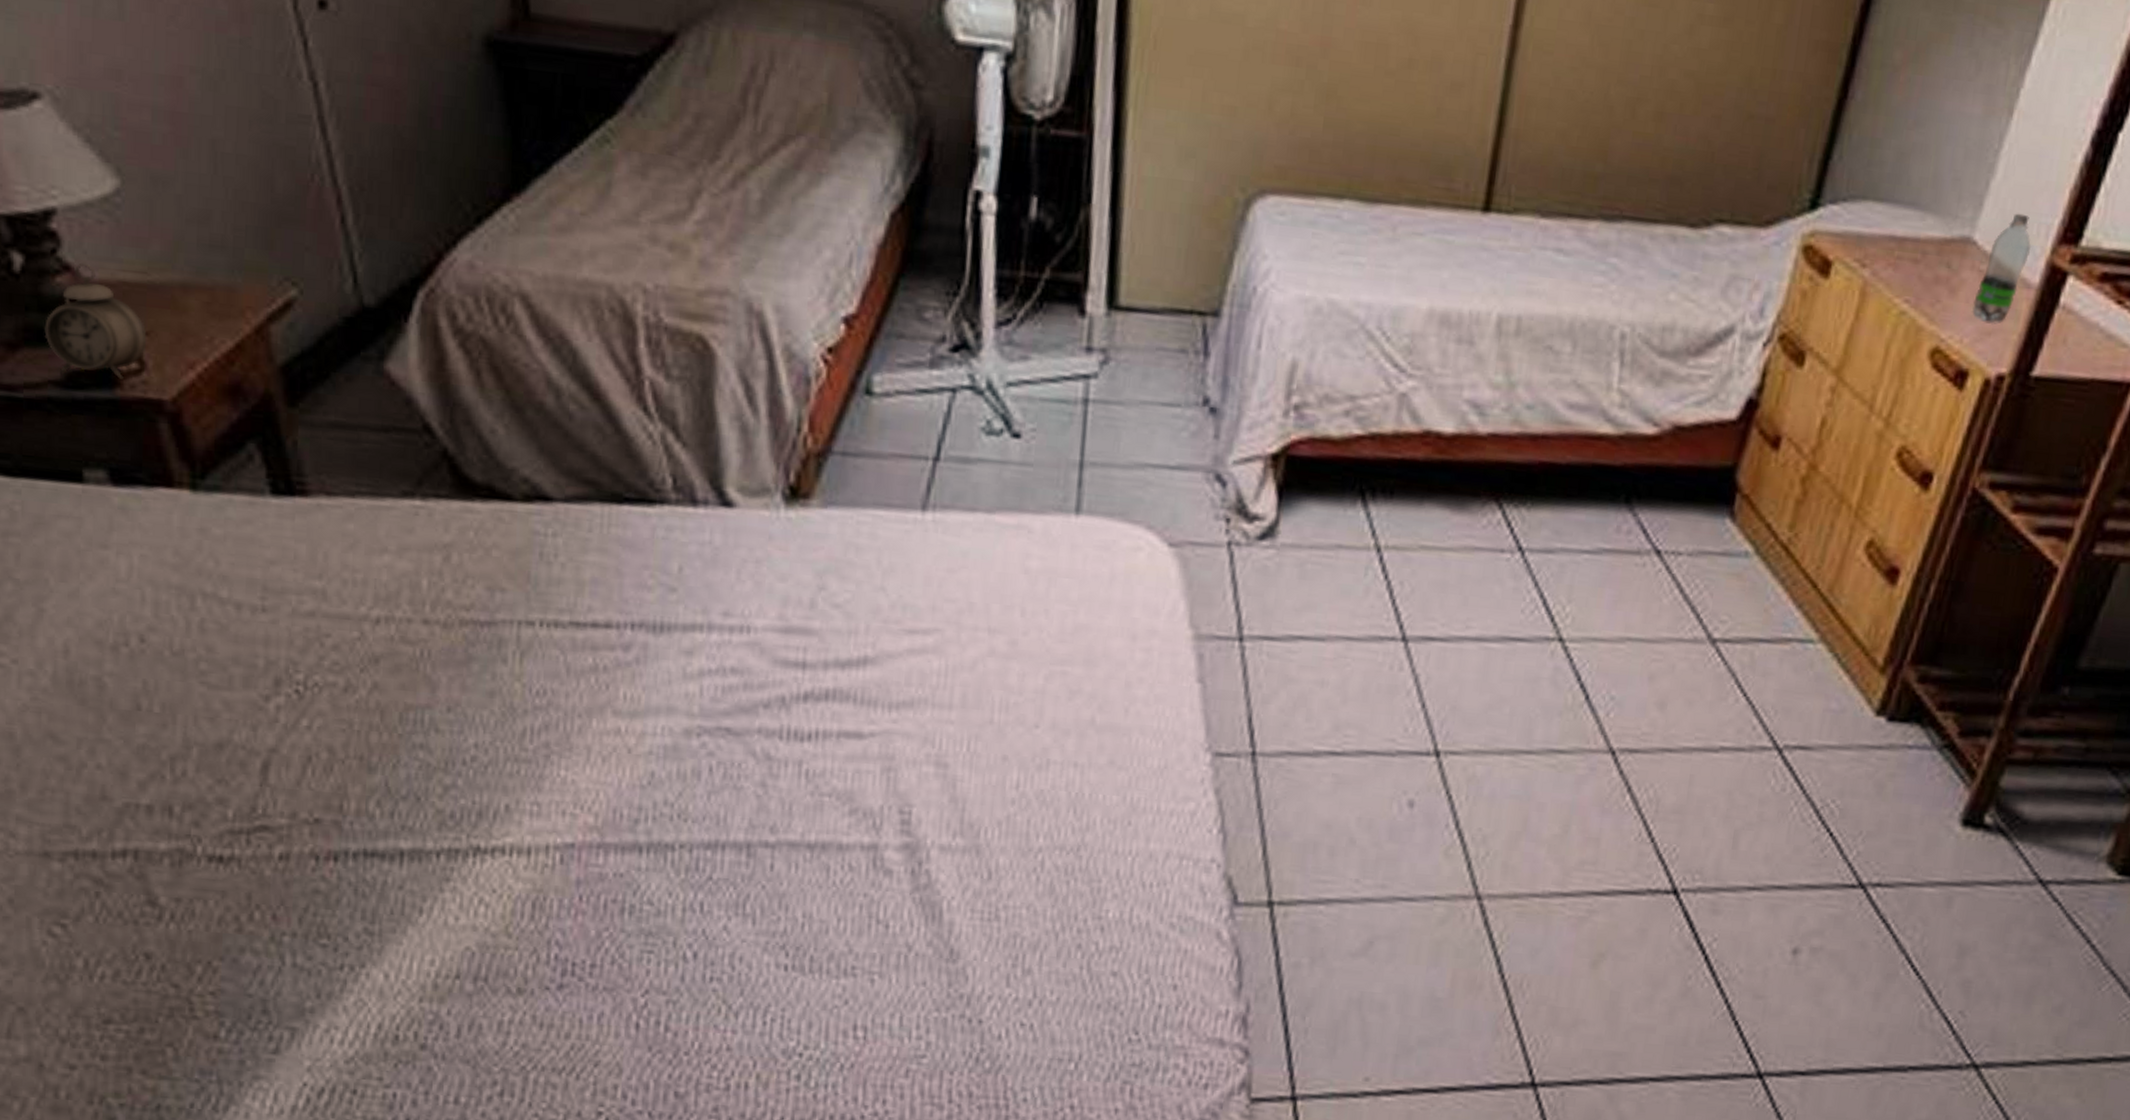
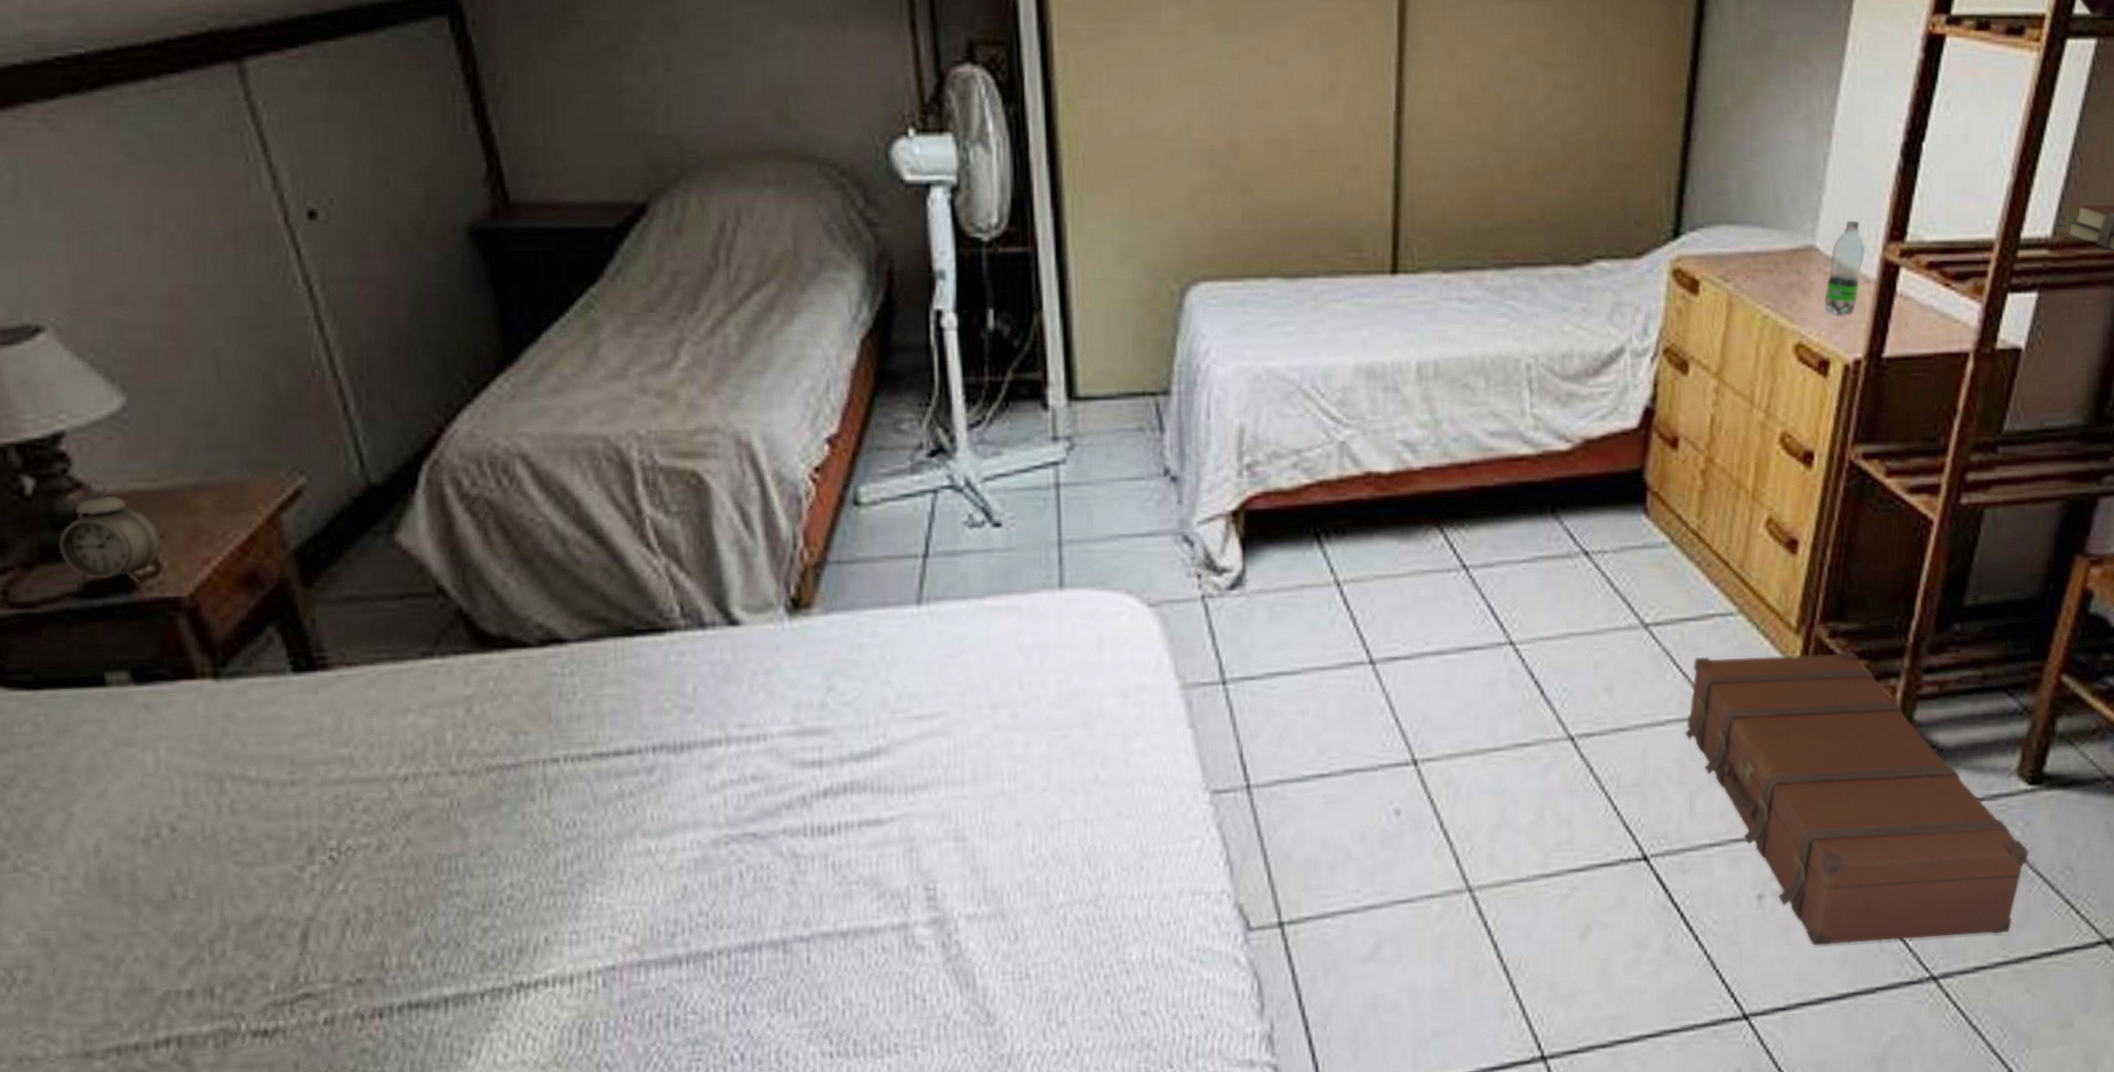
suitcase: none [1739,683,2106,1030] -> present [1685,651,2029,946]

